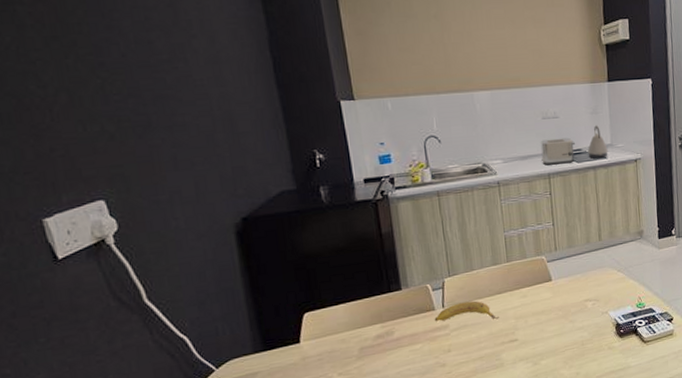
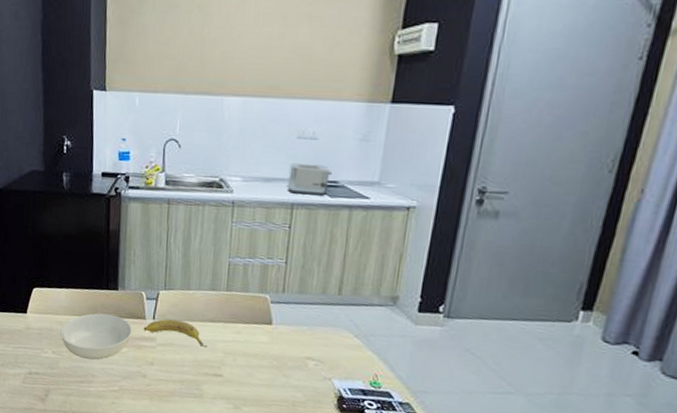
bowl: none [344,315,424,370] -> present [60,313,133,360]
kettle: present [587,125,608,159] -> none [345,155,373,198]

